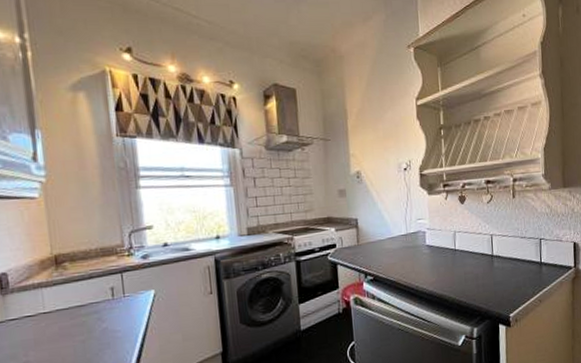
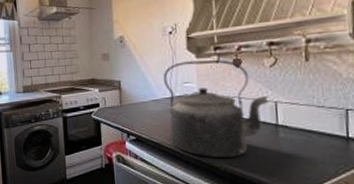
kettle: none [398,196,486,291] -> present [163,59,269,157]

